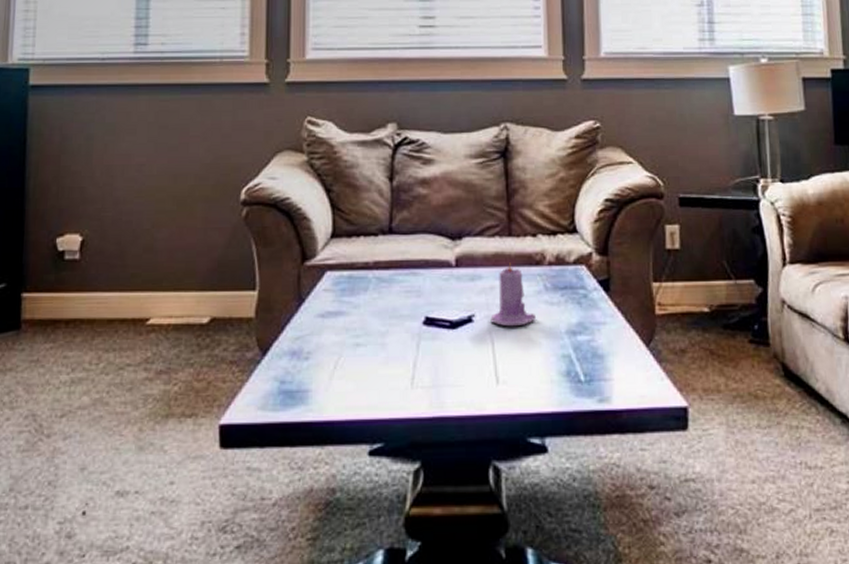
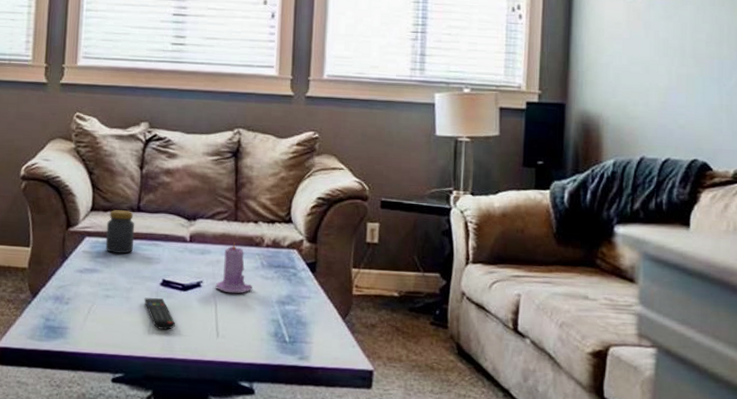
jar: none [351,234,387,289] -> present [105,210,135,254]
remote control: none [404,340,444,381] -> present [144,297,175,330]

